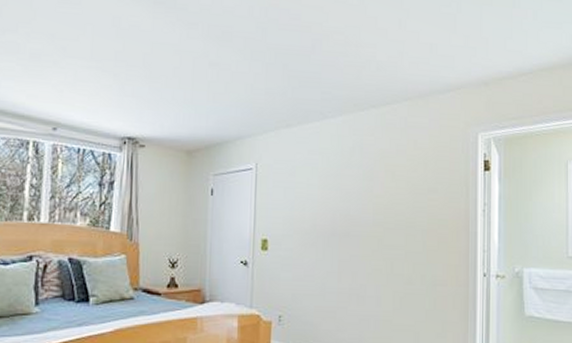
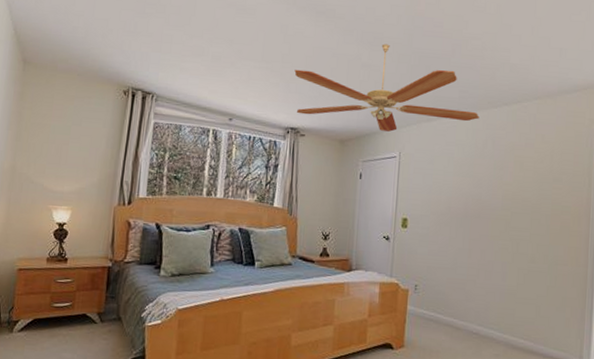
ceiling fan: none [130,39,345,140] -> present [294,44,479,132]

